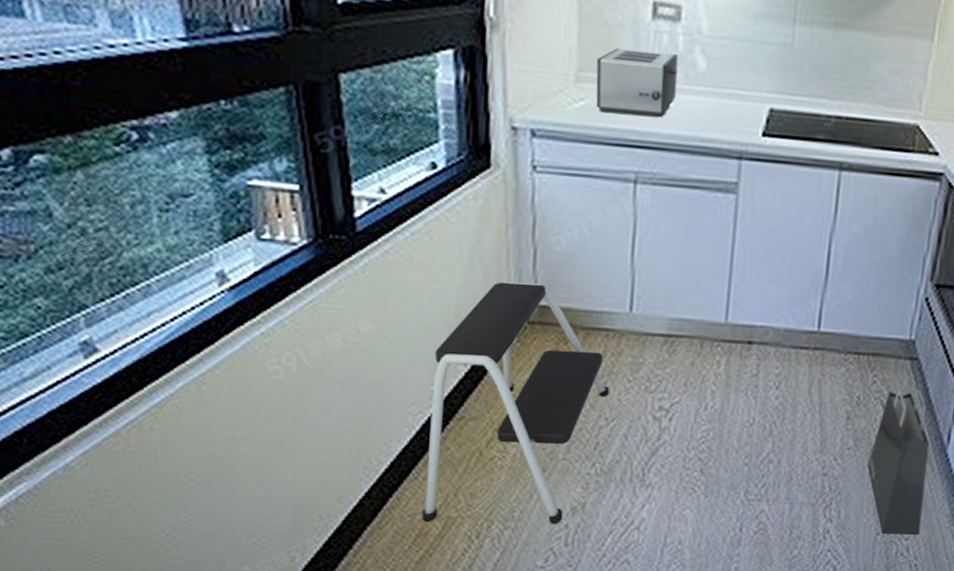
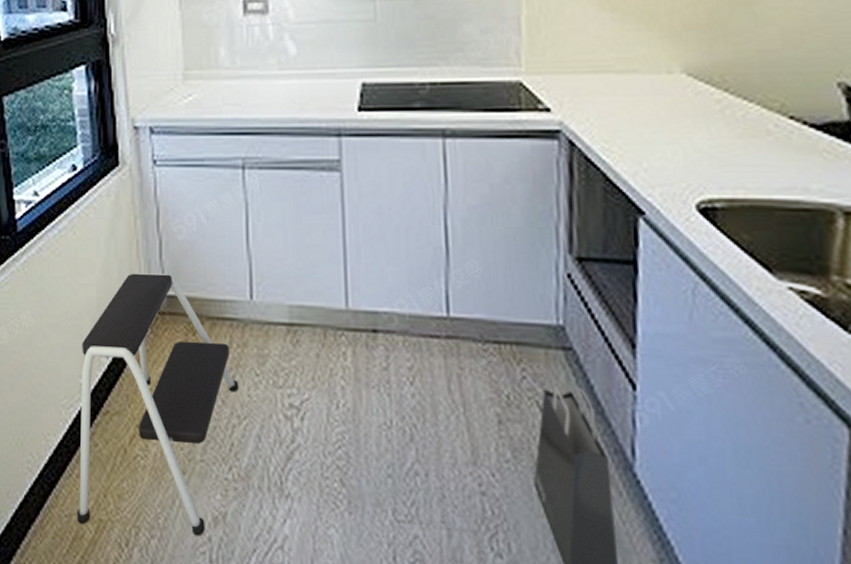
toaster: present [596,47,678,118] -> none [200,43,272,105]

